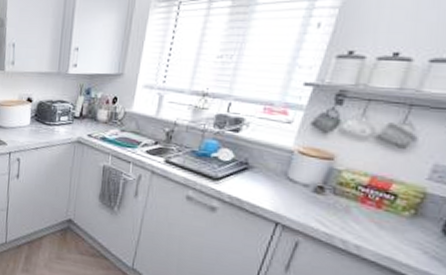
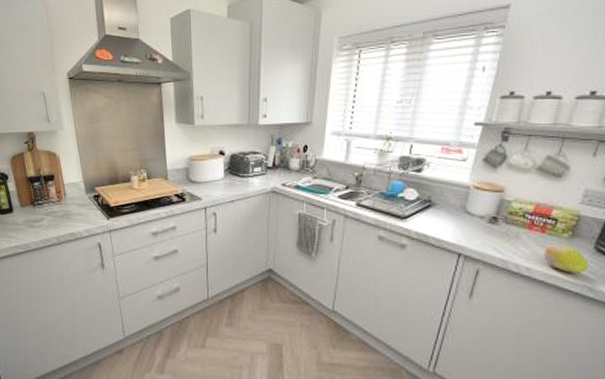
fruit: none [377,222,434,258] -> present [543,244,589,273]

